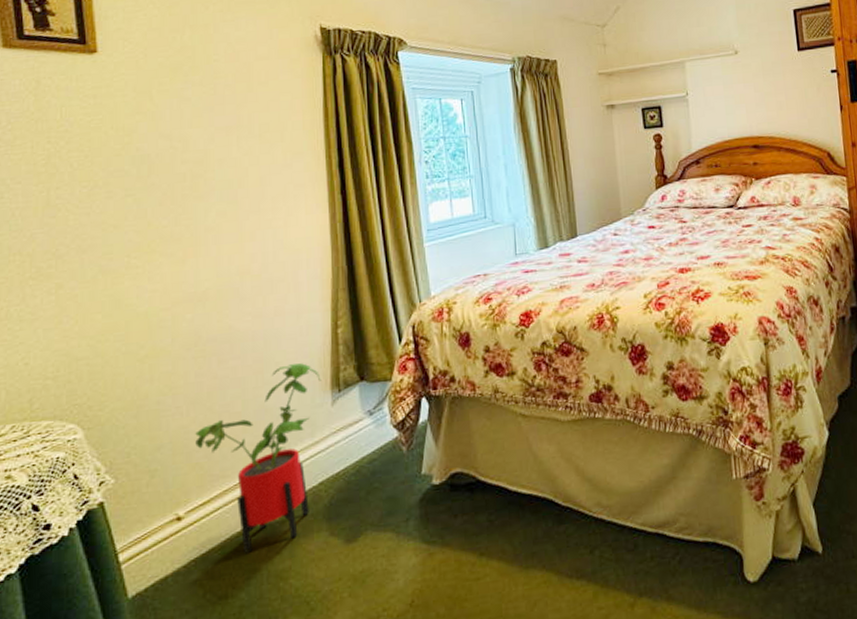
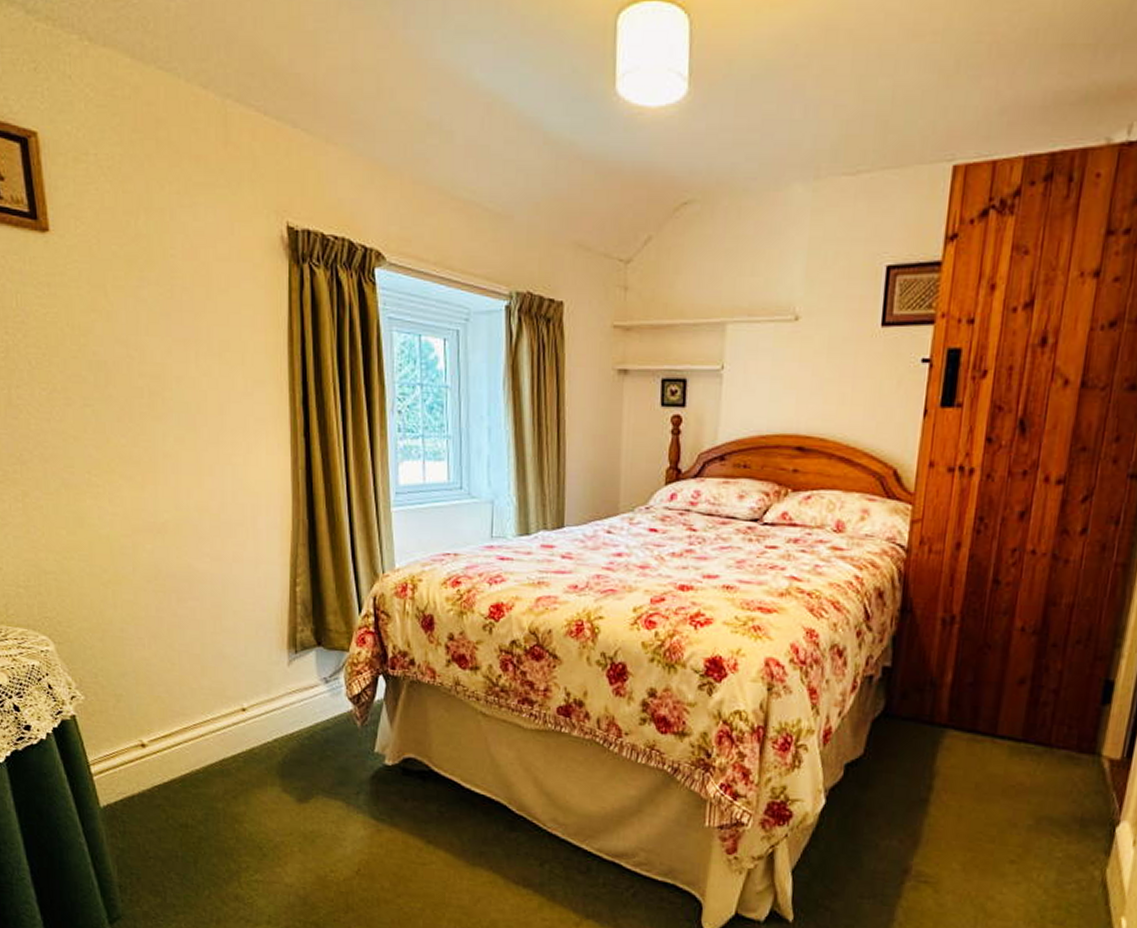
house plant: present [195,363,321,553] -> none [157,615,278,791]

